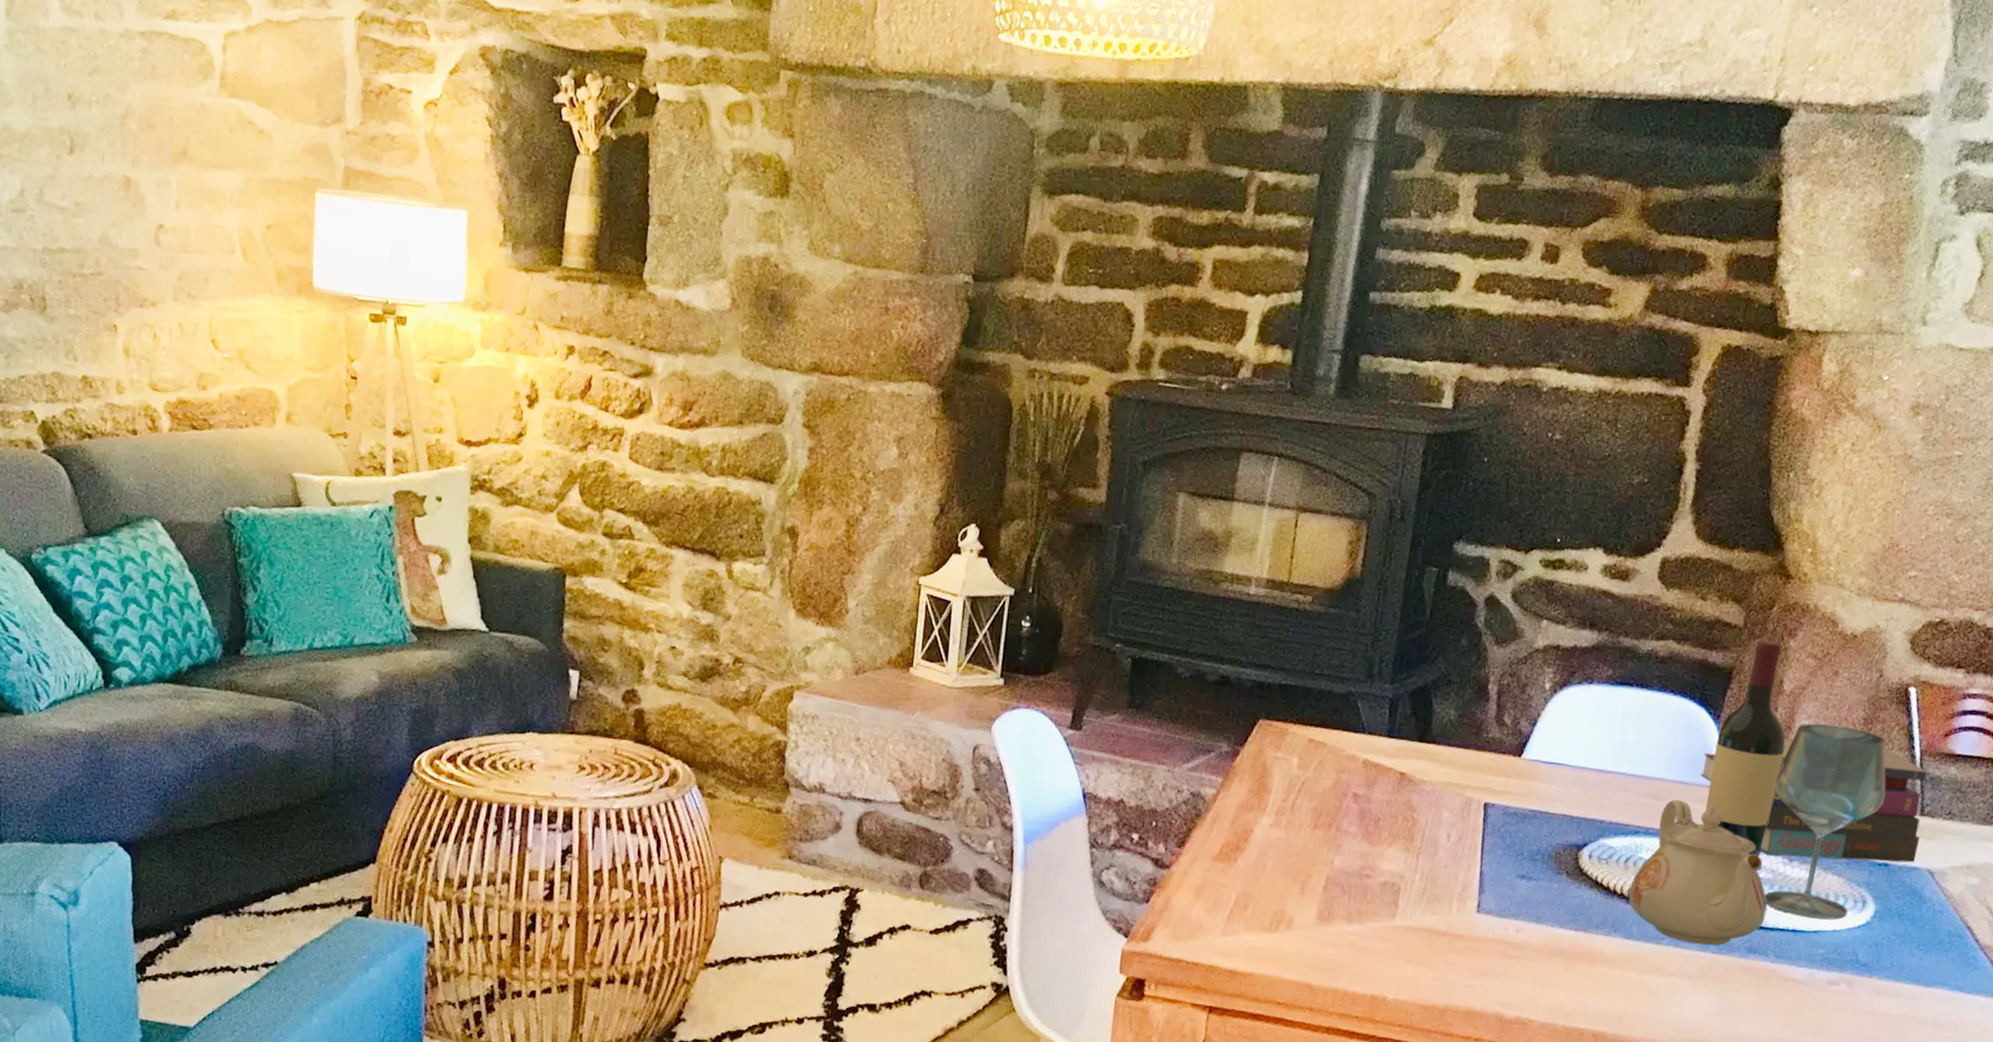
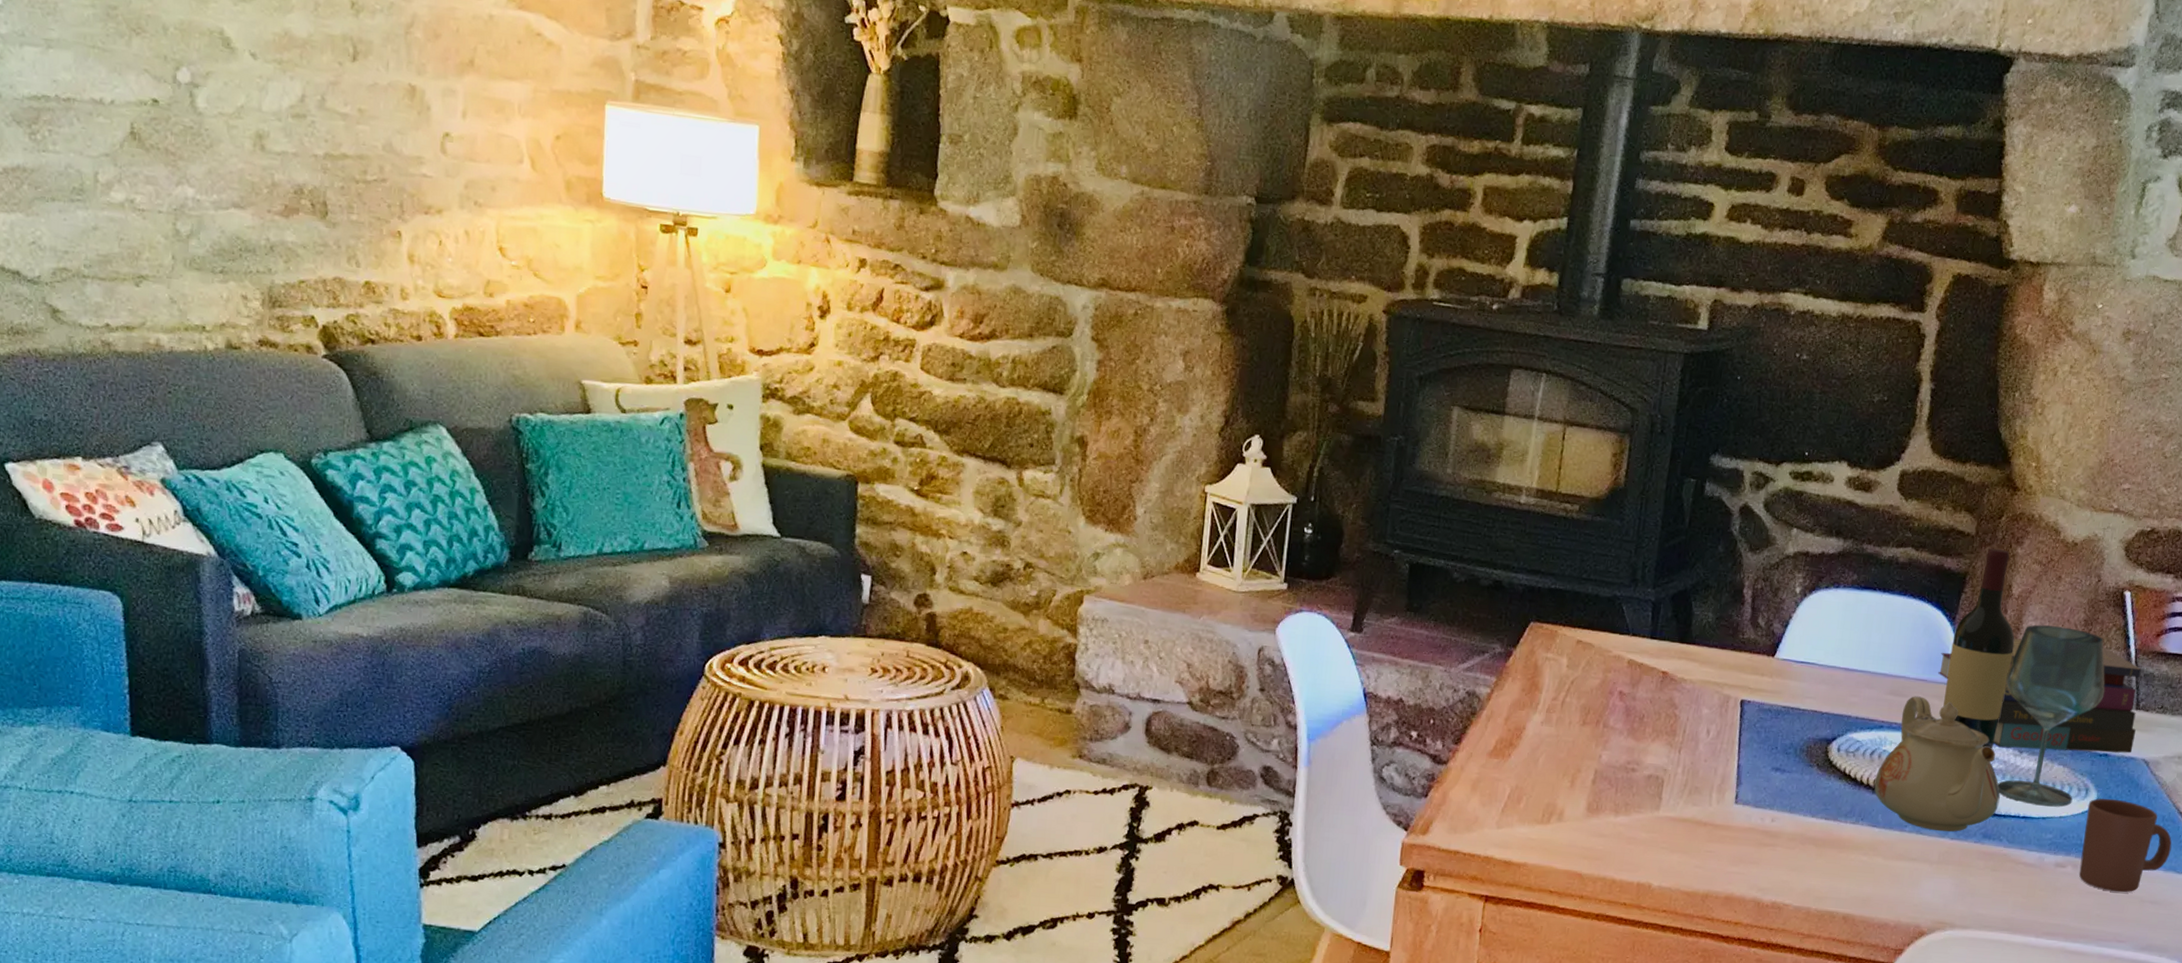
mug: none [1853,911,1959,1013] -> present [2078,798,2172,893]

